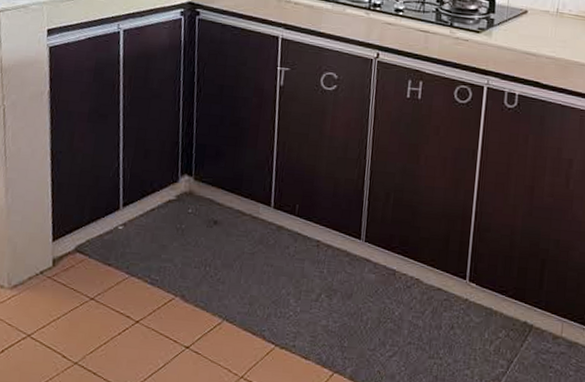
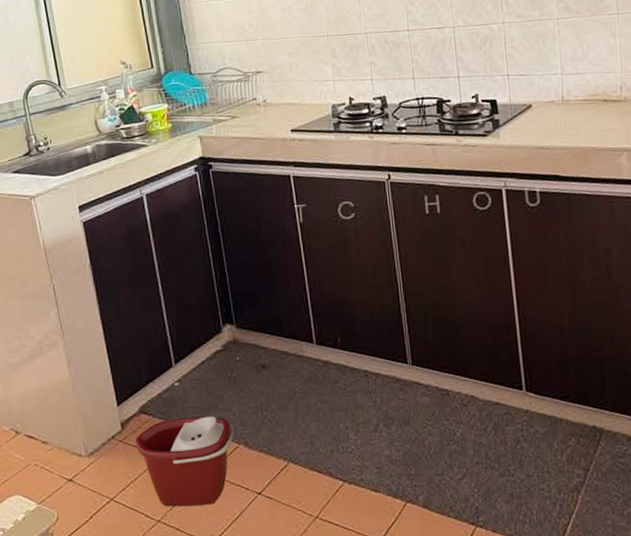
bucket: none [64,262,173,353] -> present [135,416,234,507]

